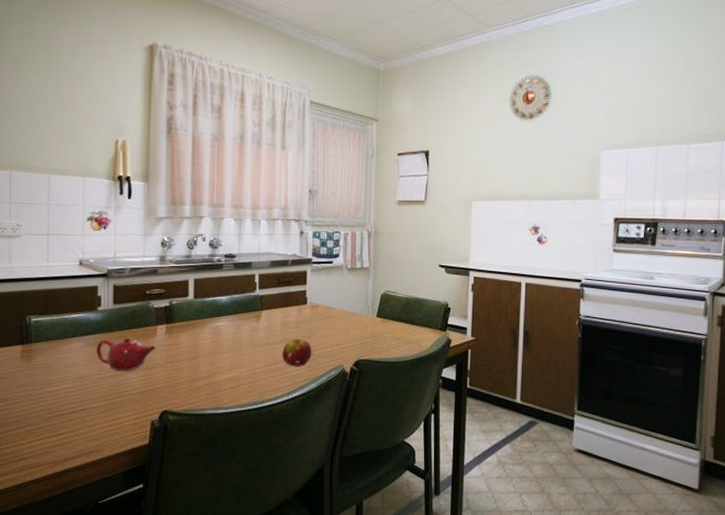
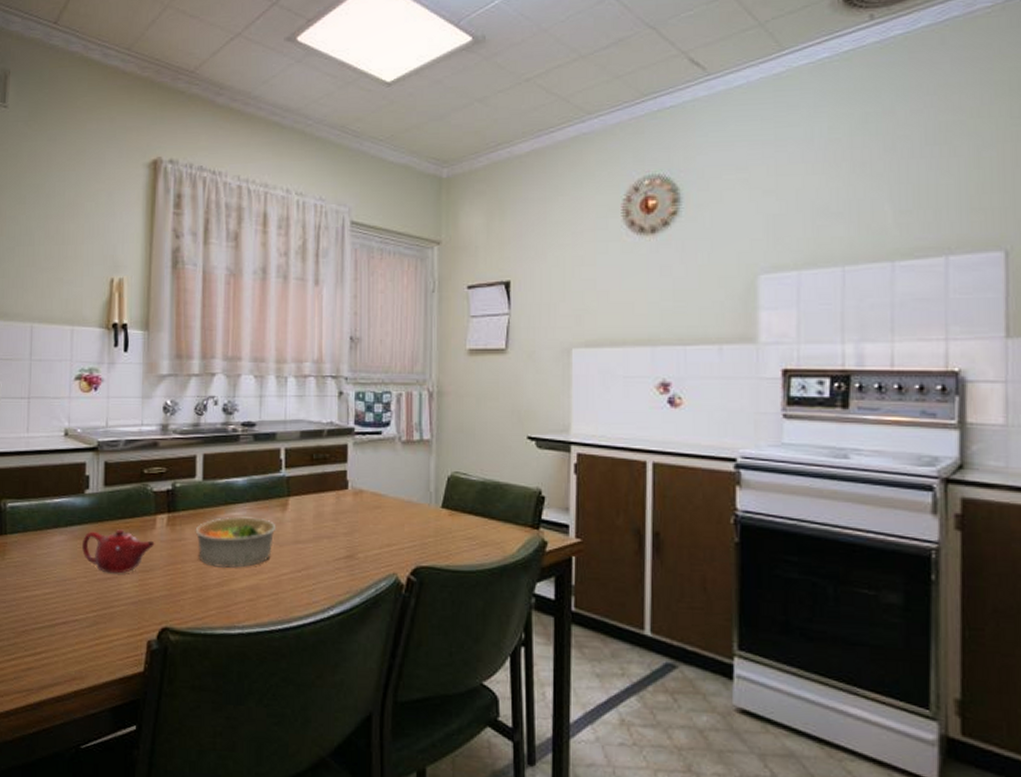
bowl: none [188,326,252,364] -> present [195,516,277,568]
fruit: present [282,339,311,367] -> none [315,535,354,574]

